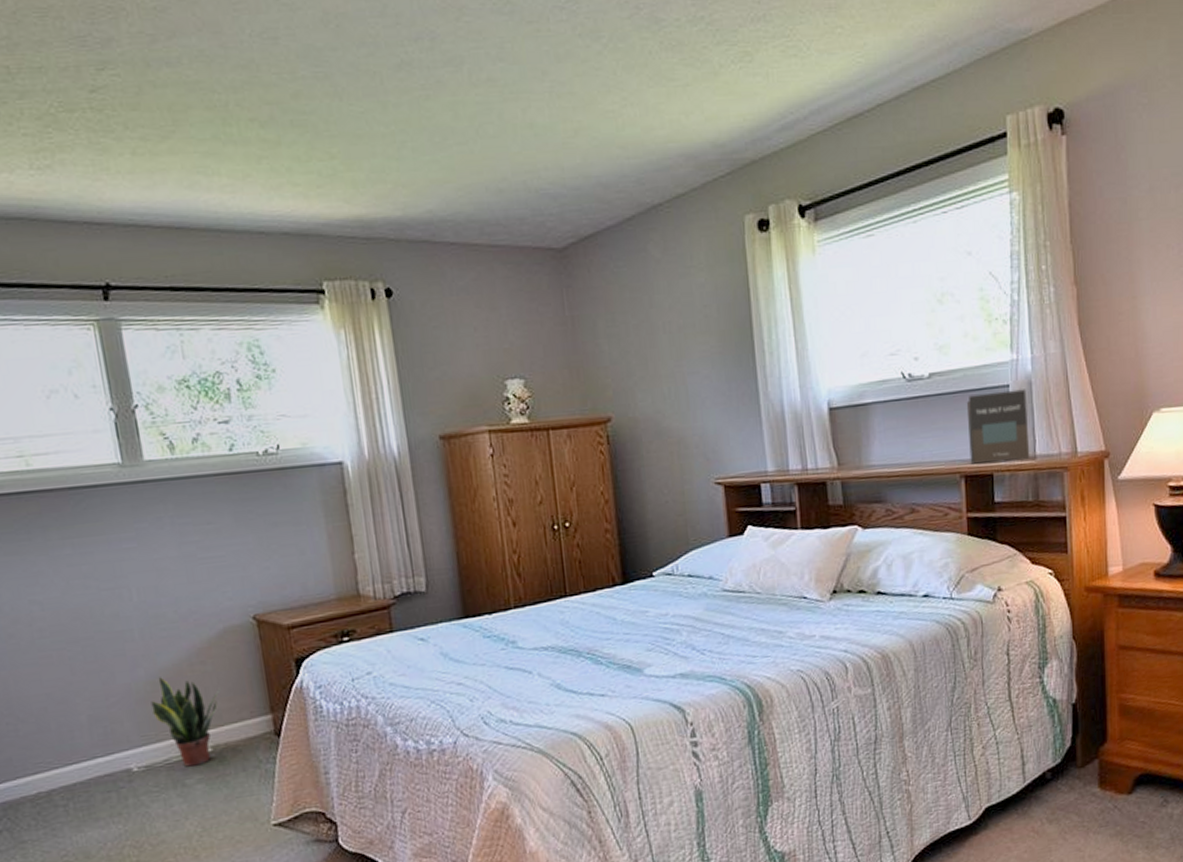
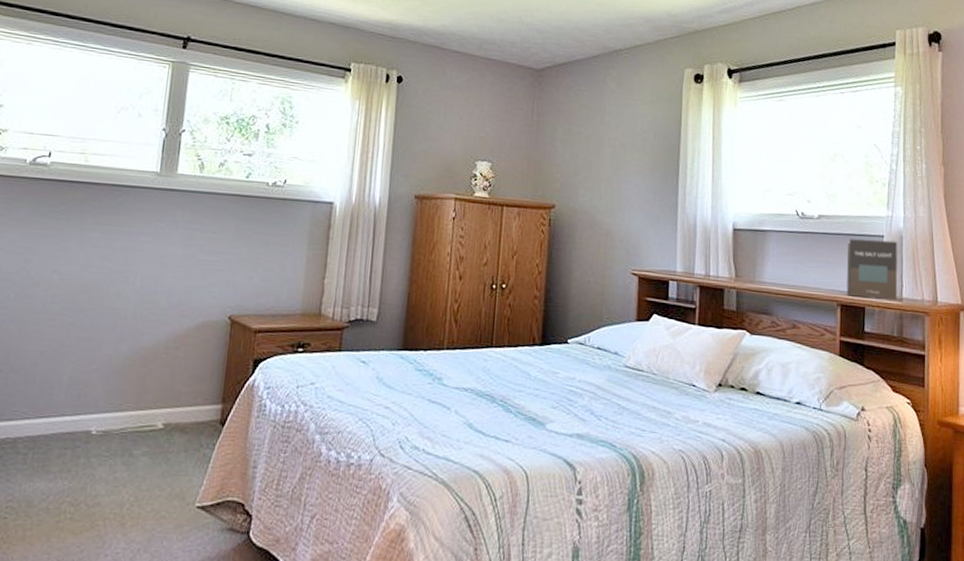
potted plant: present [151,677,221,767] -> none [123,354,185,439]

